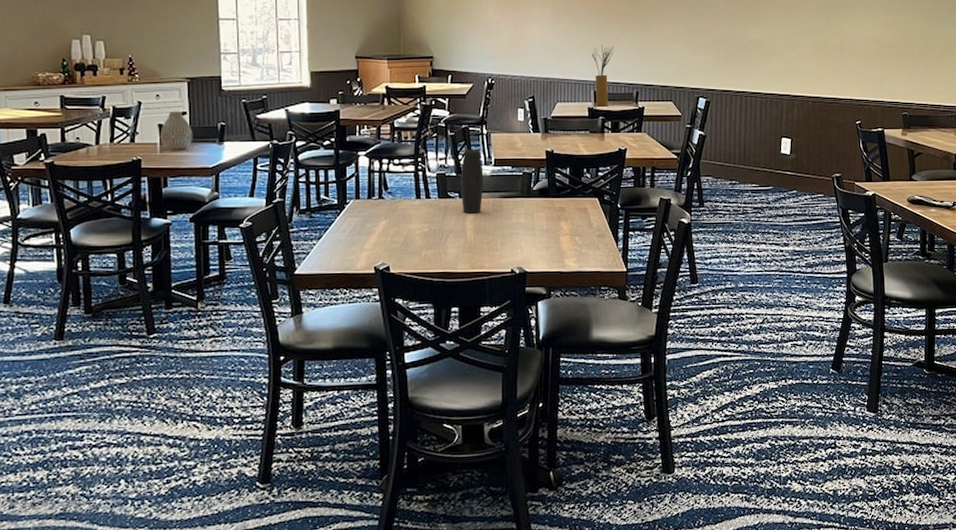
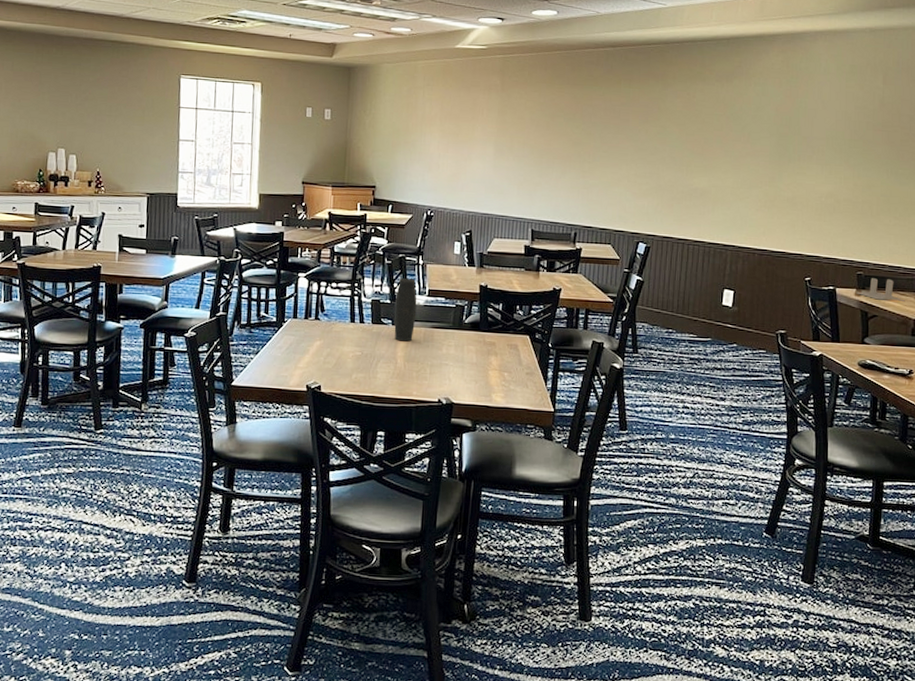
vase: present [159,111,193,150] -> none [118,223,149,260]
vase: present [592,44,614,109] -> none [532,183,555,248]
napkin holder: none [902,117,947,139] -> present [856,278,905,303]

